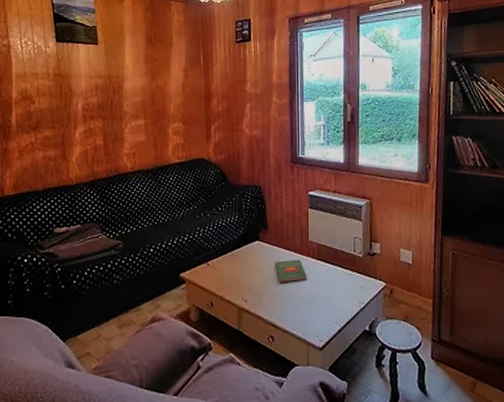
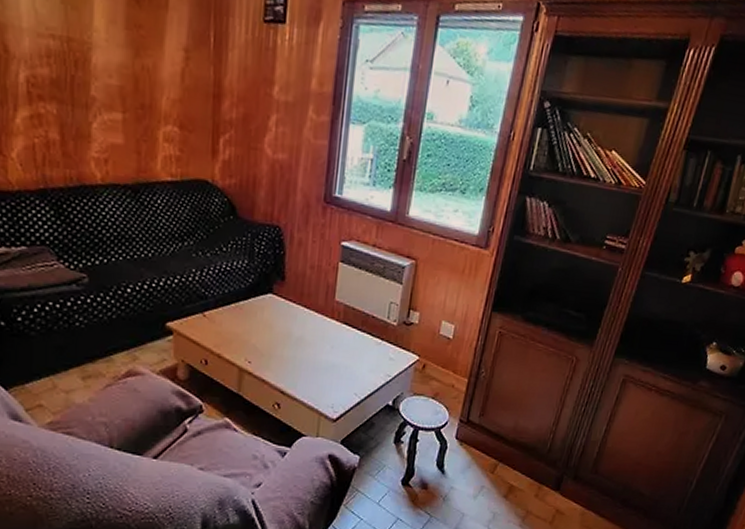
book: present [275,260,307,282] -> none [290,320,328,346]

